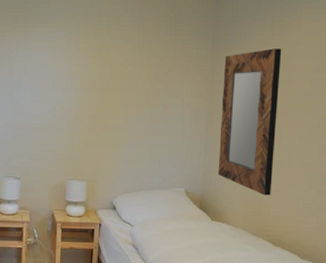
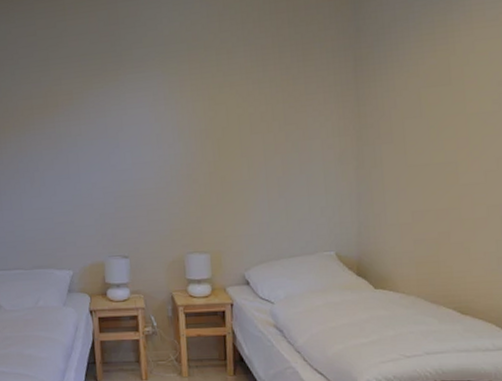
home mirror: present [218,49,282,196] -> none [372,61,452,252]

